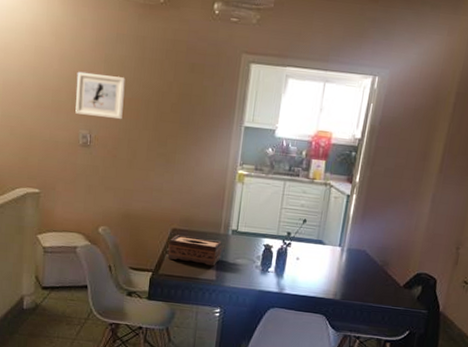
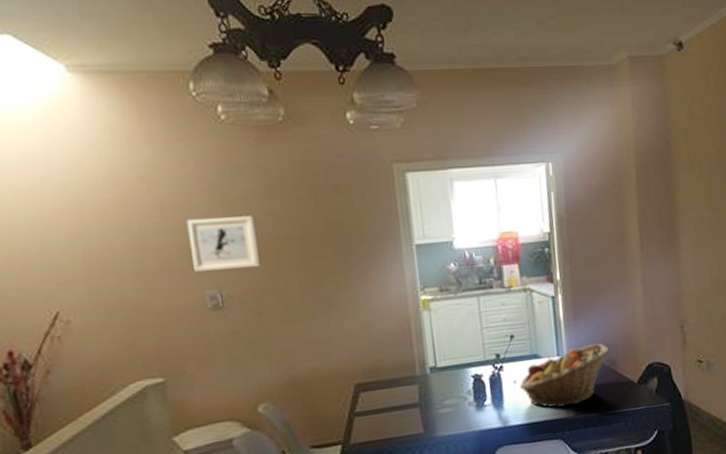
tissue box: present [167,235,222,266] -> none [355,384,424,423]
fruit basket: none [301,243,385,291] -> present [520,343,608,408]

